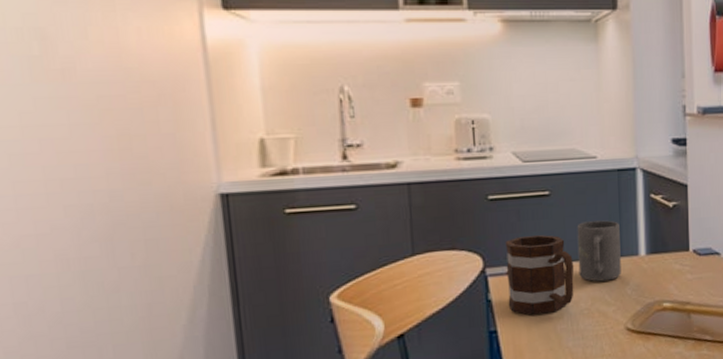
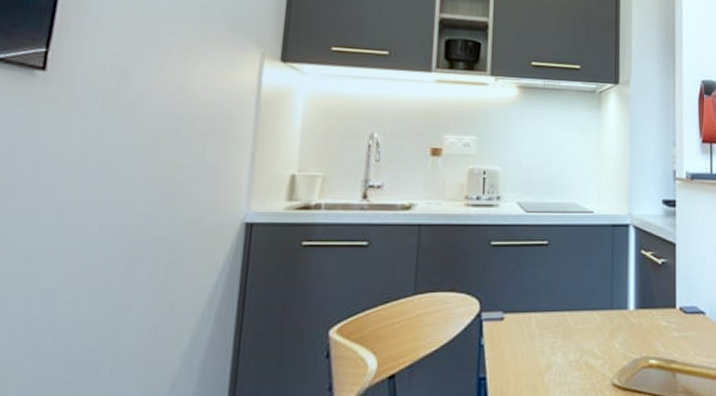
mug: present [504,235,574,315] -> none [500,283,566,364]
mug: present [577,220,621,282] -> none [570,272,611,334]

